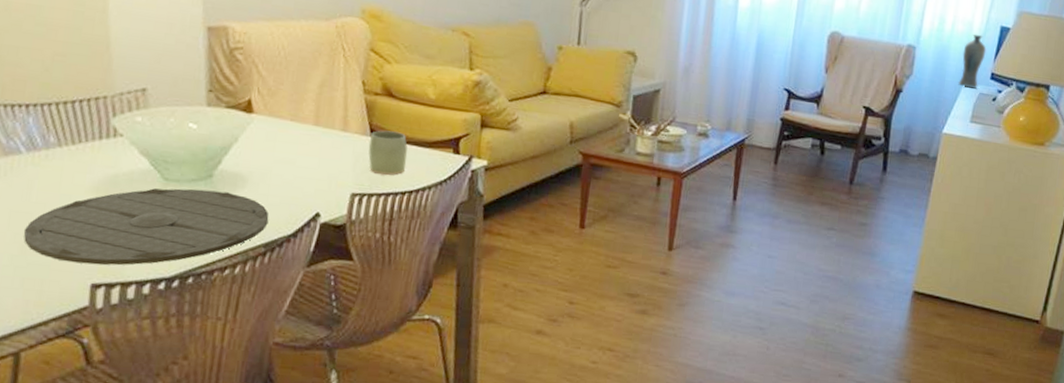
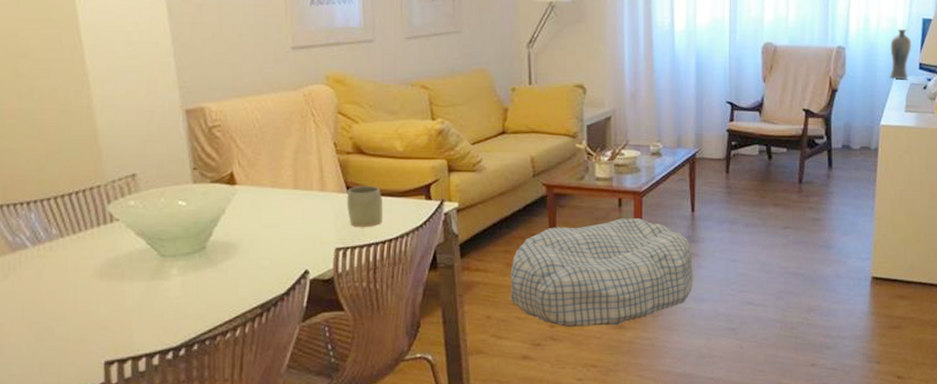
placemat: present [23,188,269,266] -> none [37,261,262,344]
dog bed: none [530,198,728,310] -> present [510,218,694,328]

